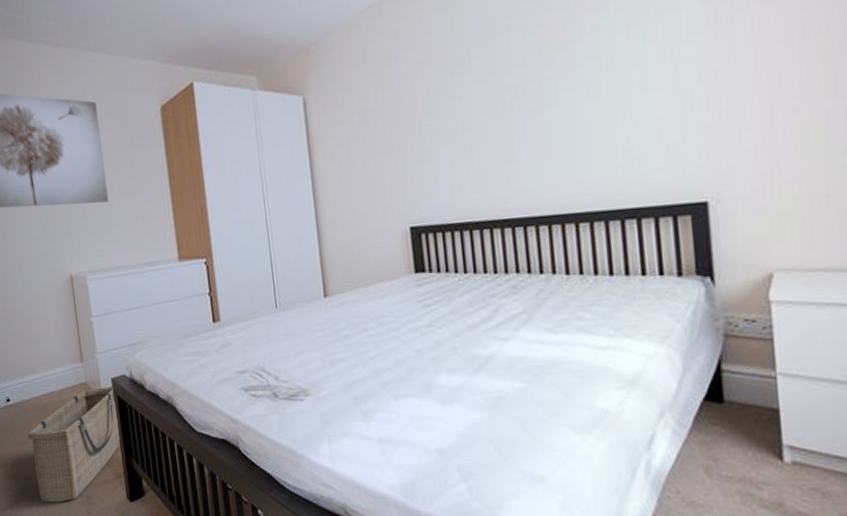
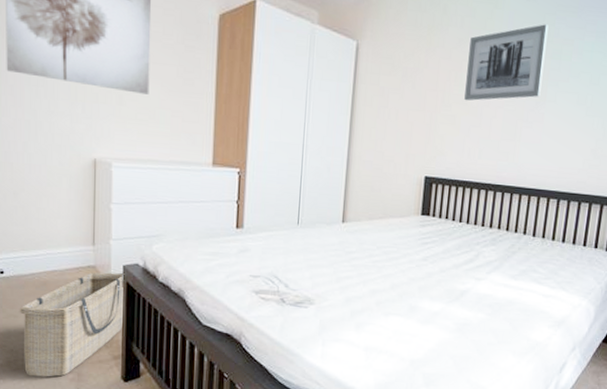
wall art: none [432,16,536,130] -> present [464,24,549,101]

